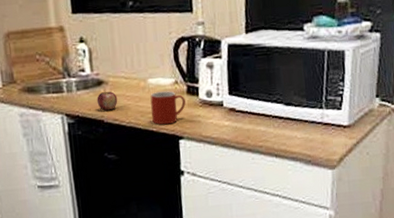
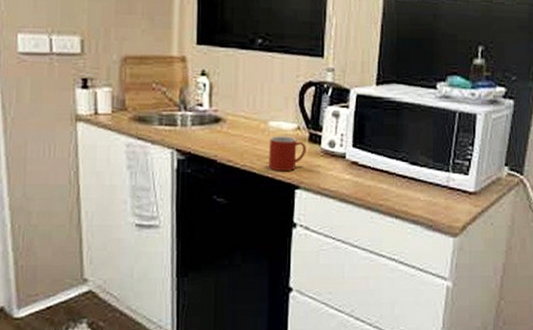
apple: present [97,90,118,111] -> none [212,128,234,150]

